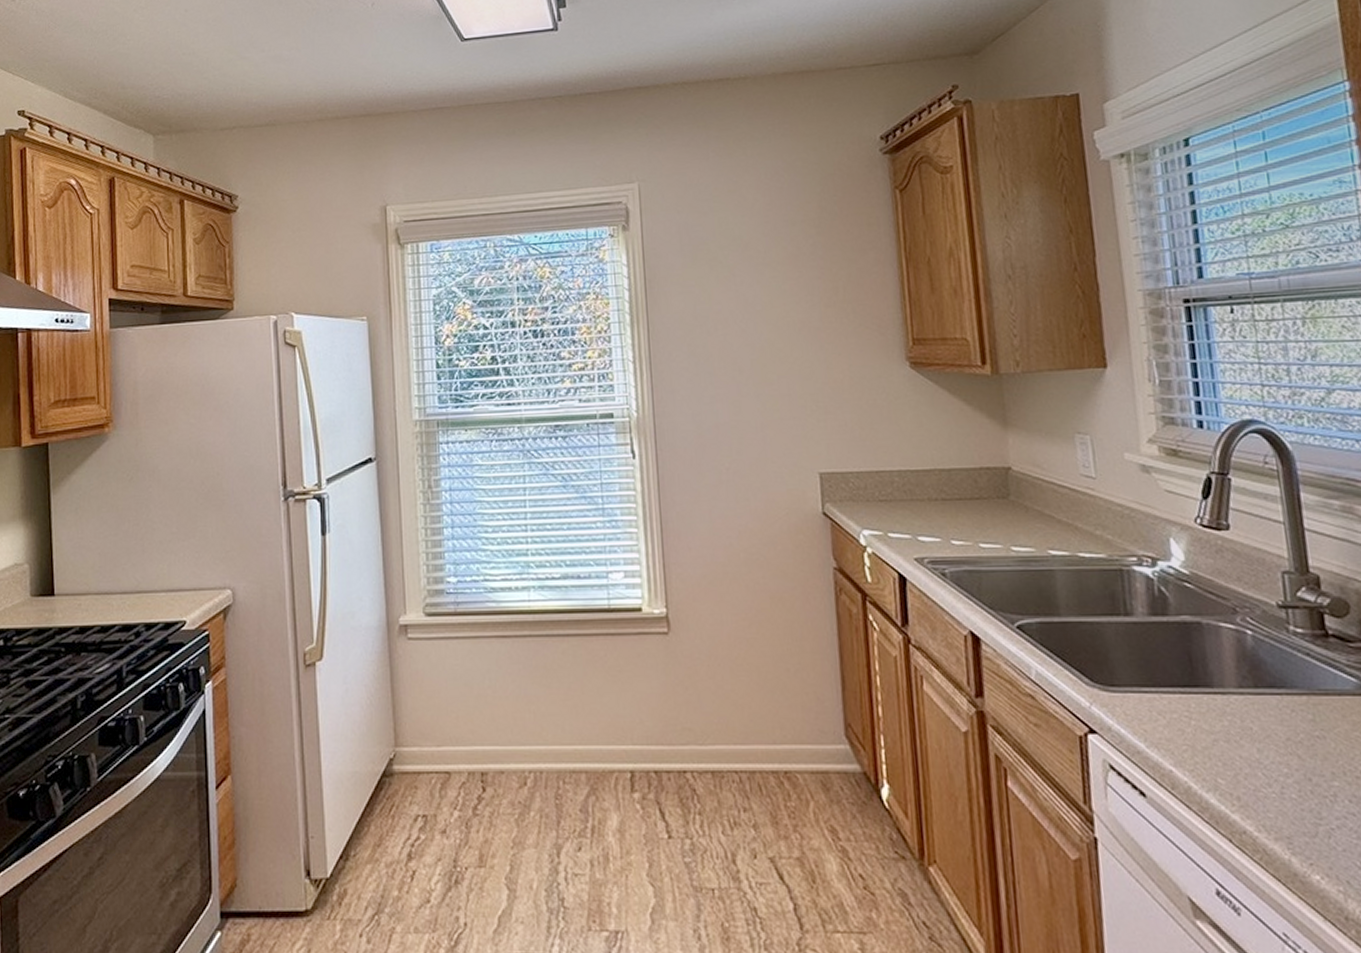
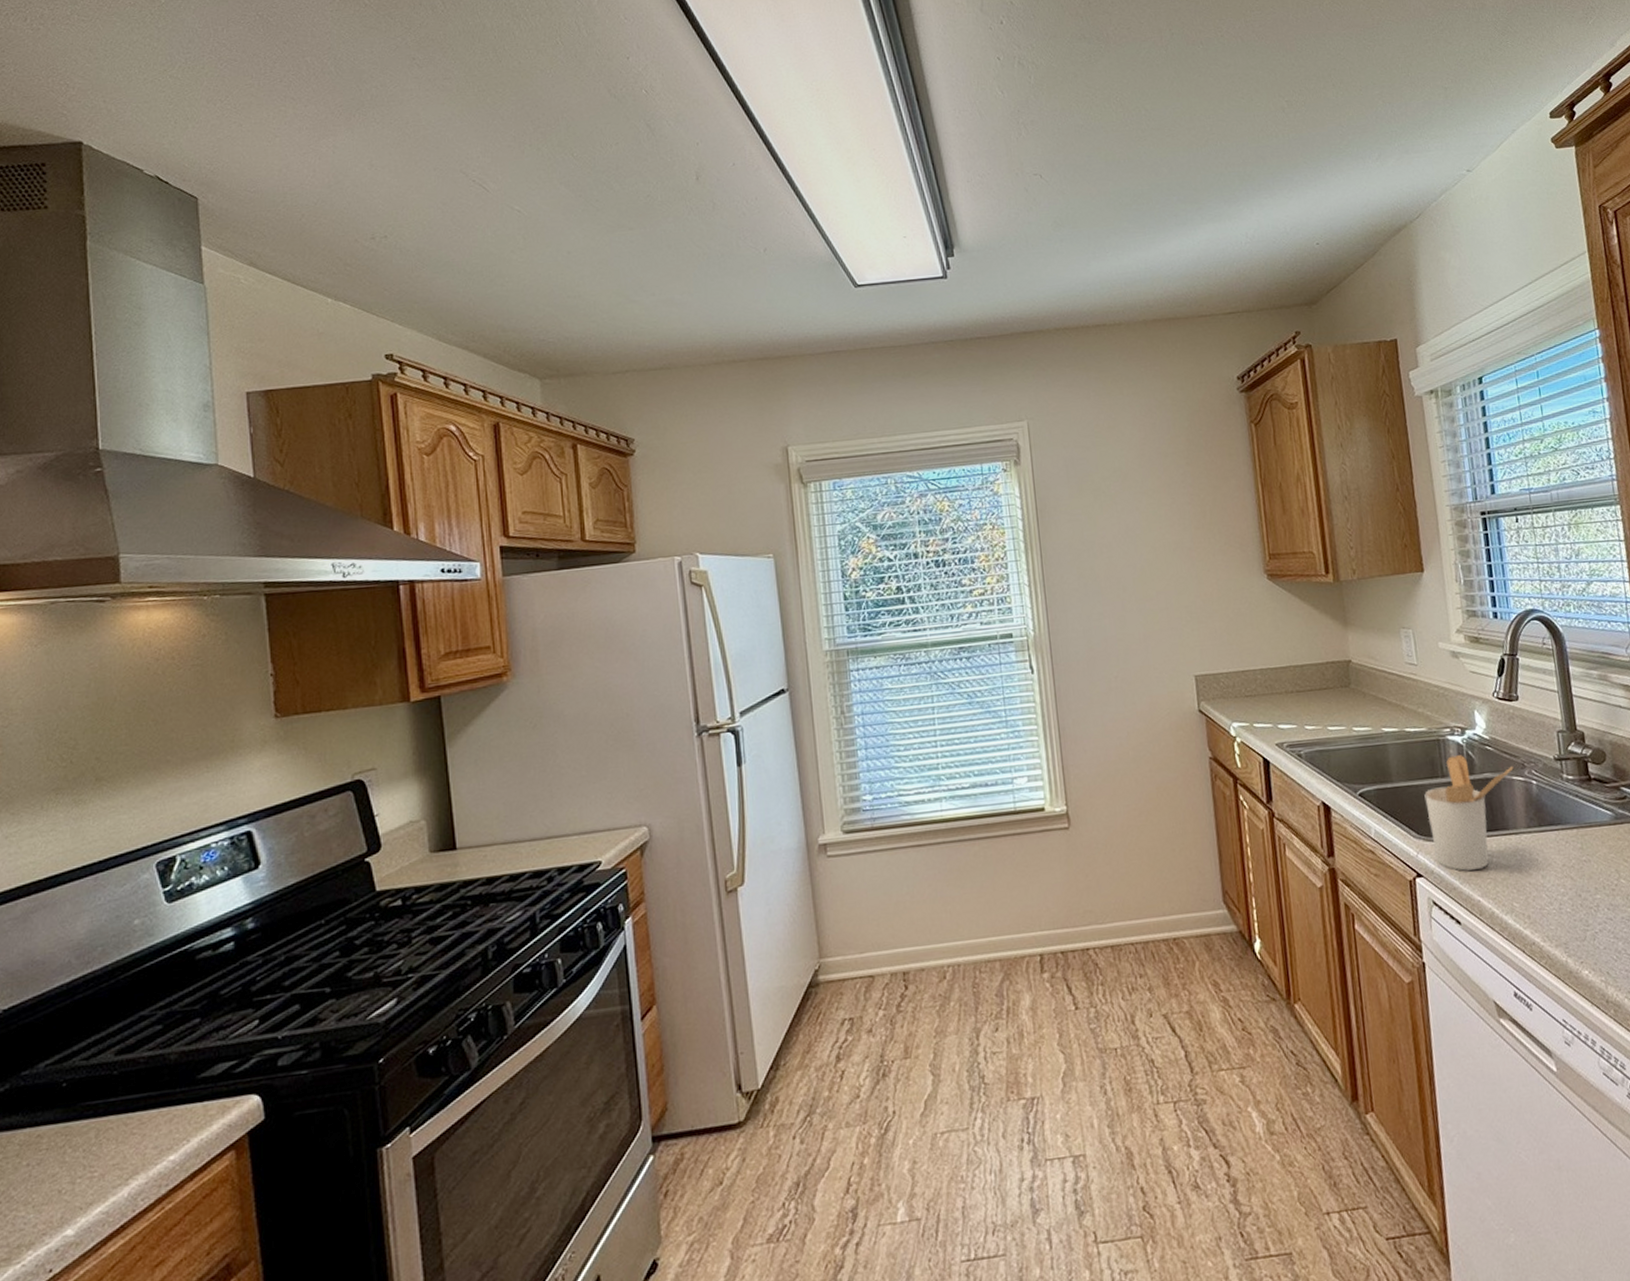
utensil holder: none [1101,591,1221,732] -> present [1424,755,1513,871]

